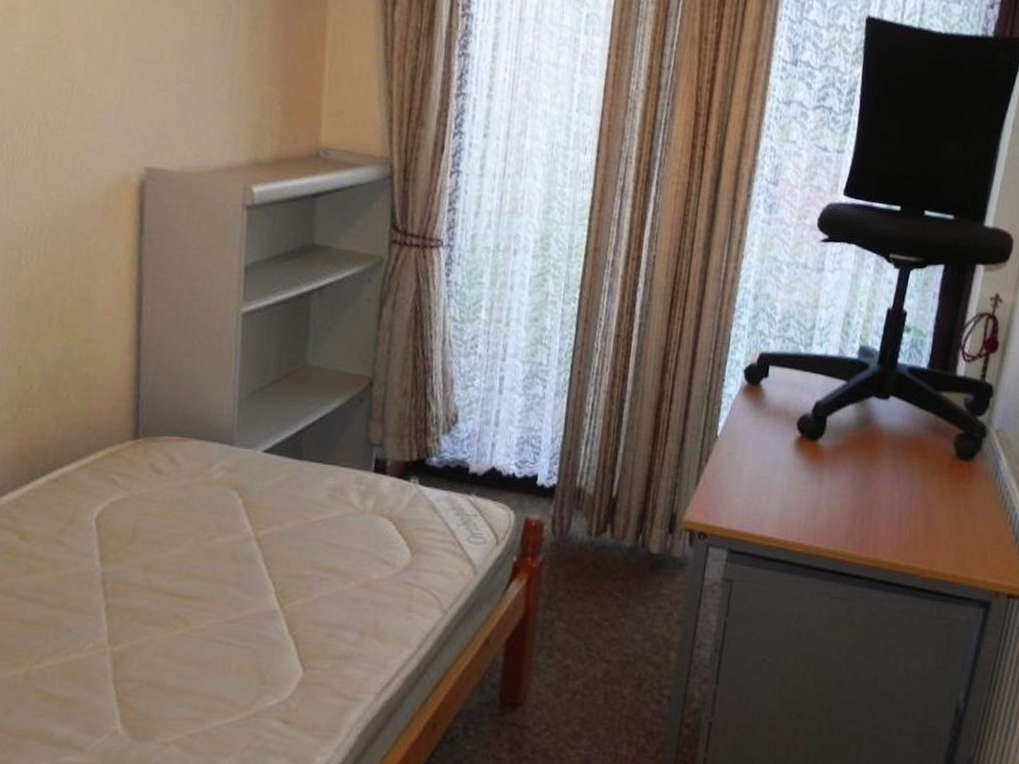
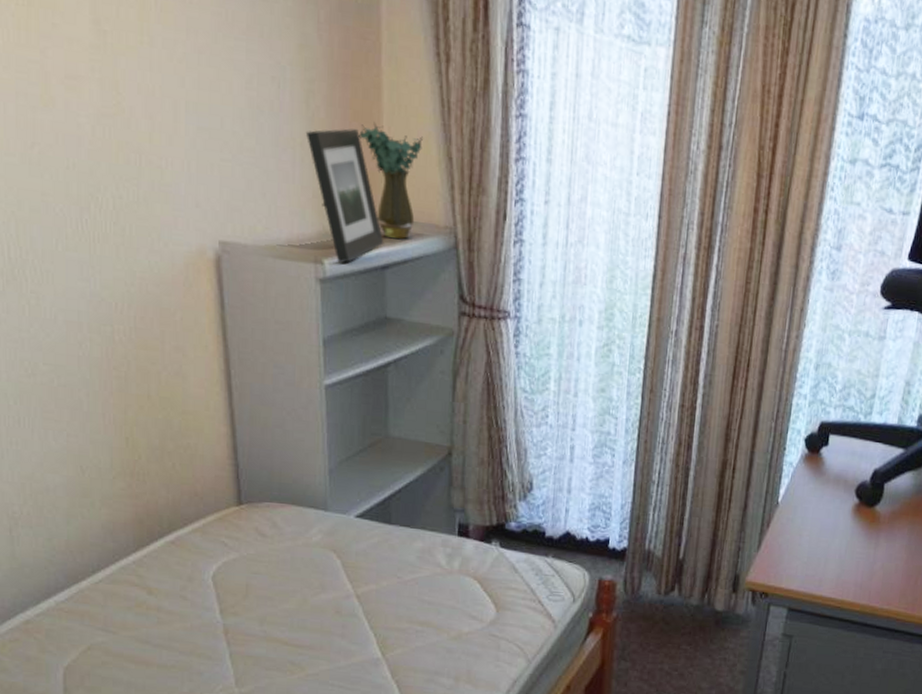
picture frame: none [245,63,318,191] -> present [305,128,384,263]
vase: none [299,57,364,168] -> present [358,121,423,239]

